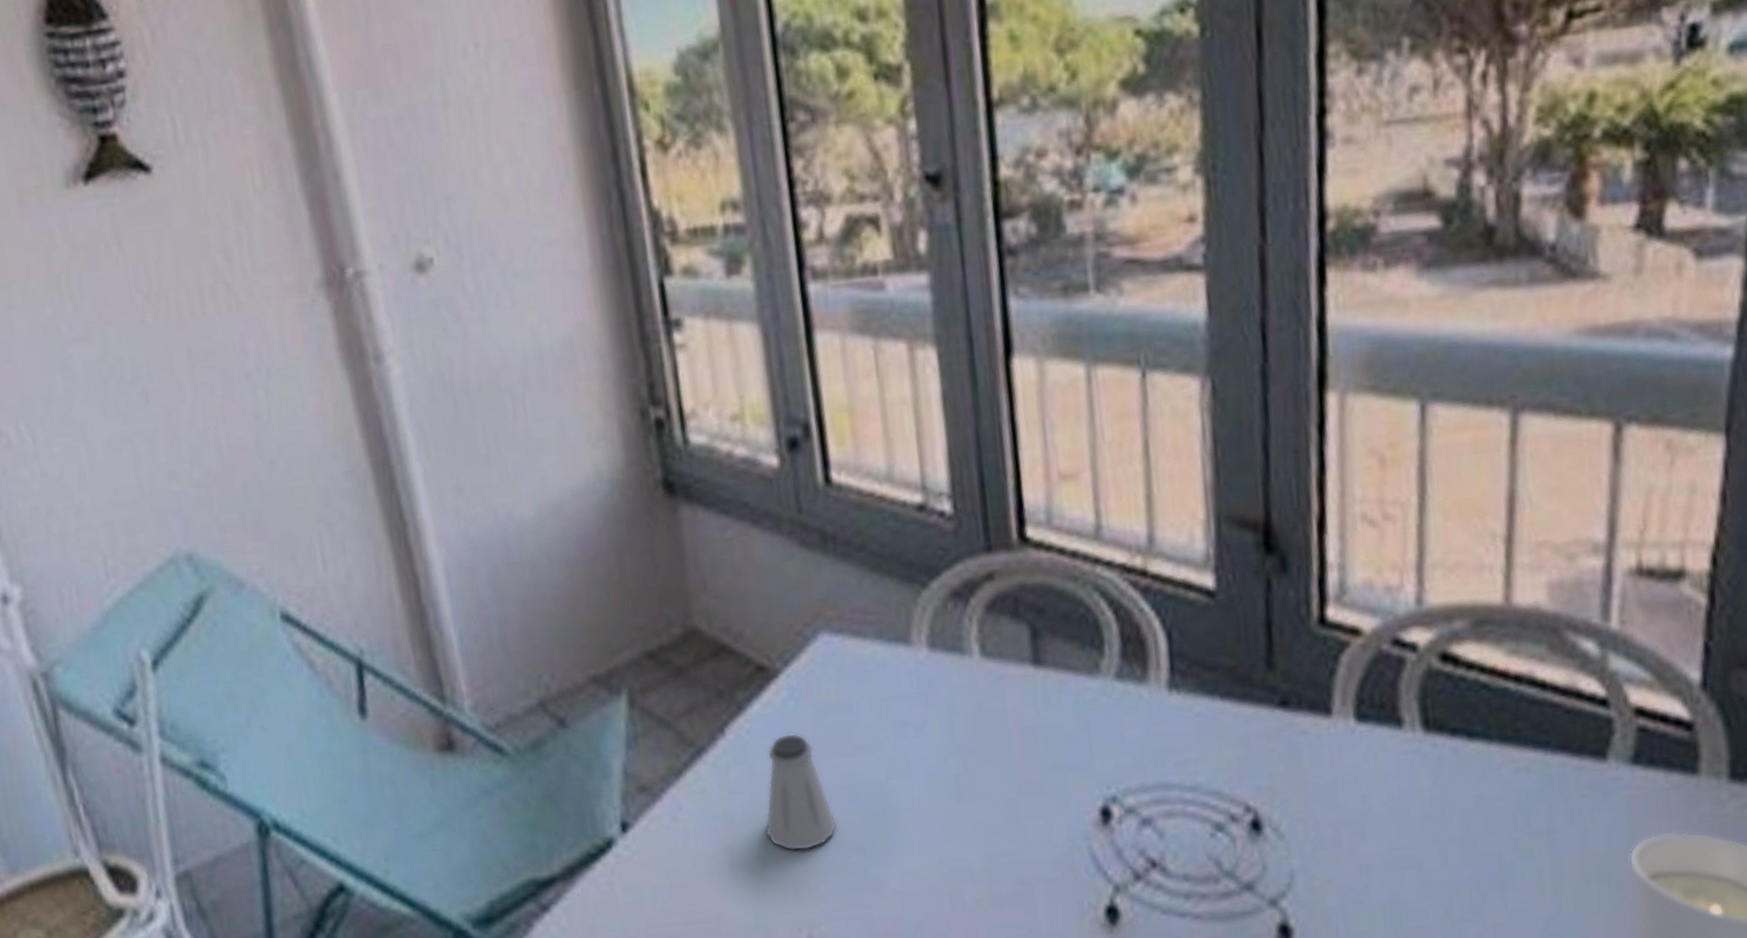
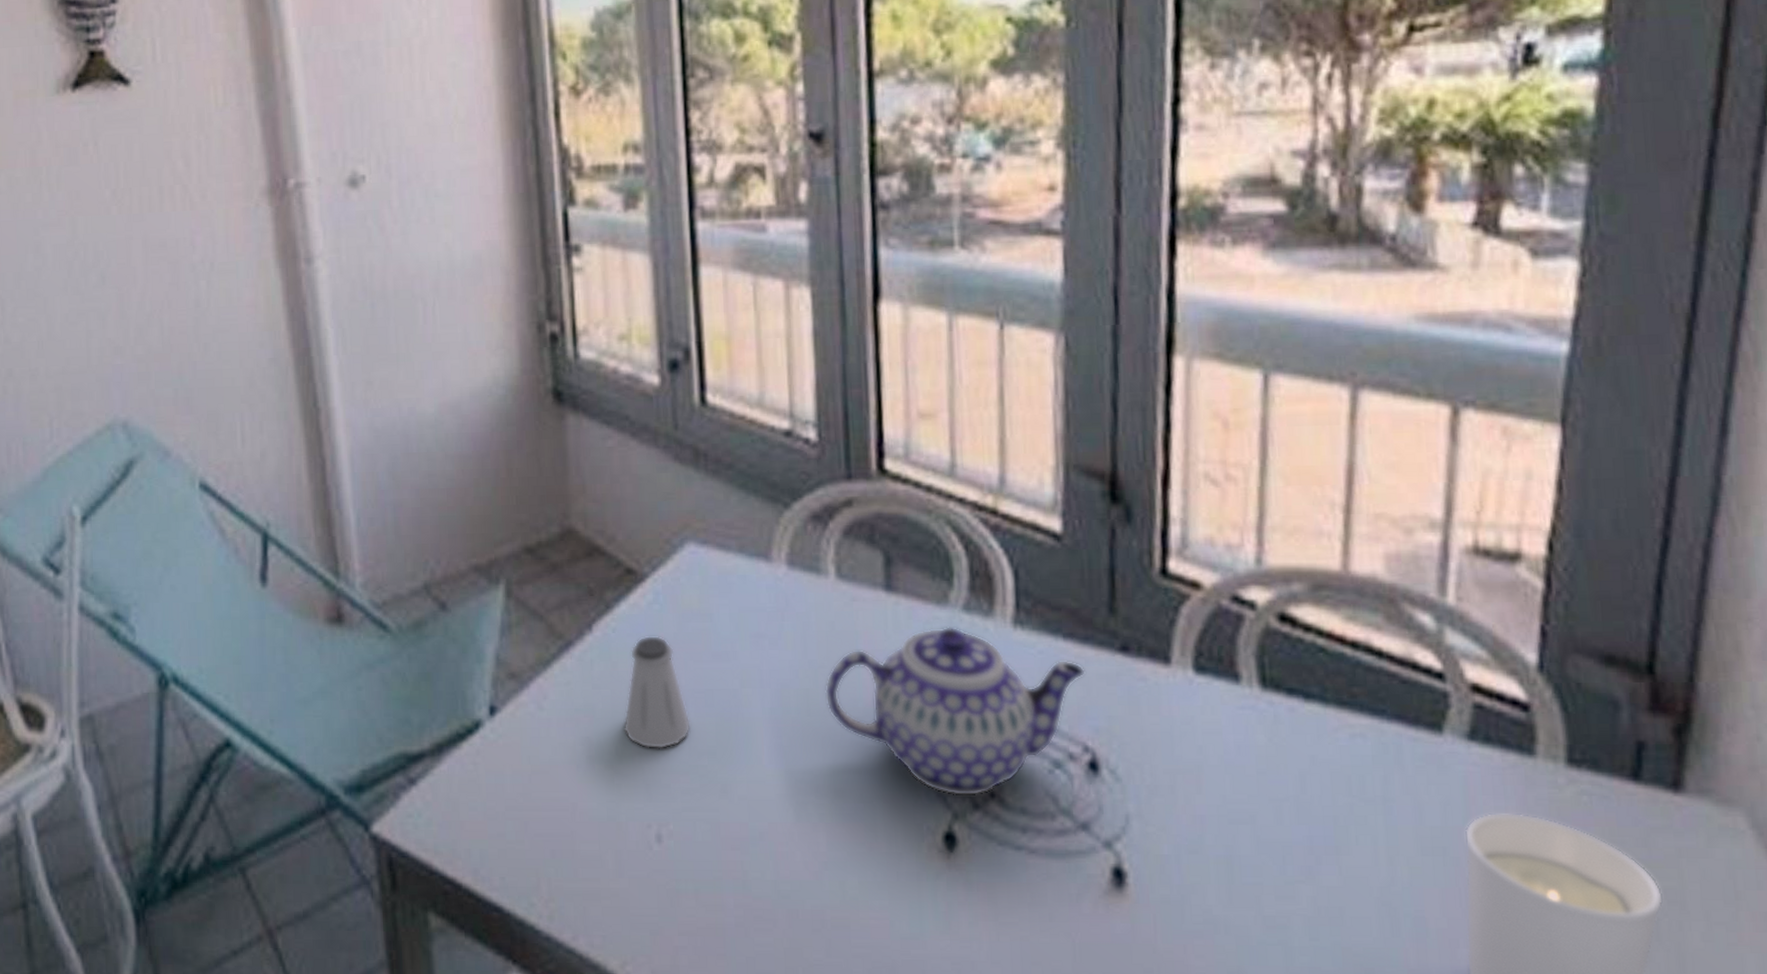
teapot: none [975,696,1245,869] -> present [825,627,1085,797]

